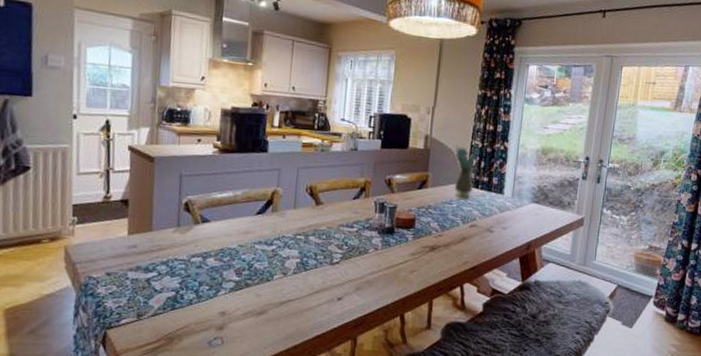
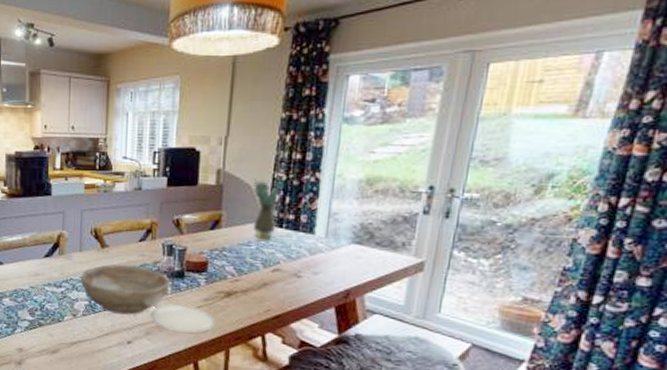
bowl: none [293,221,381,271] -> present [81,264,170,315]
plate: none [361,259,421,288] -> present [150,304,216,334]

